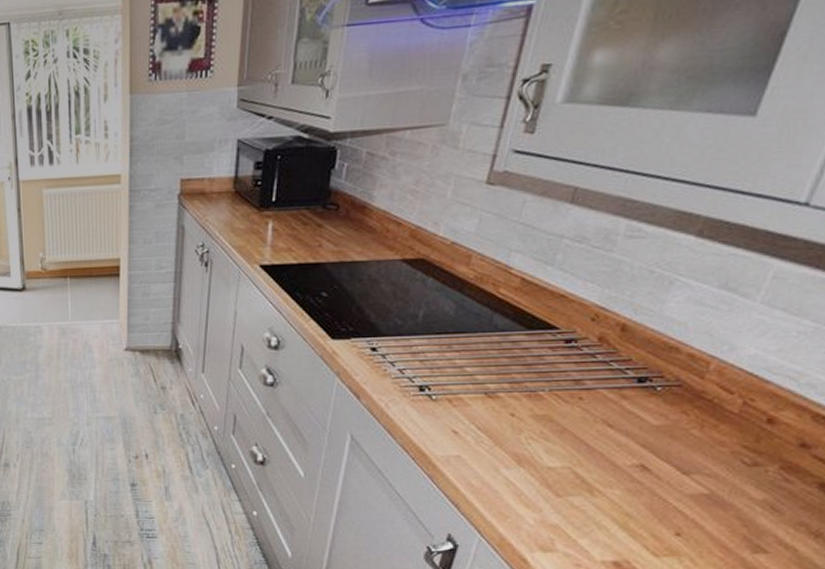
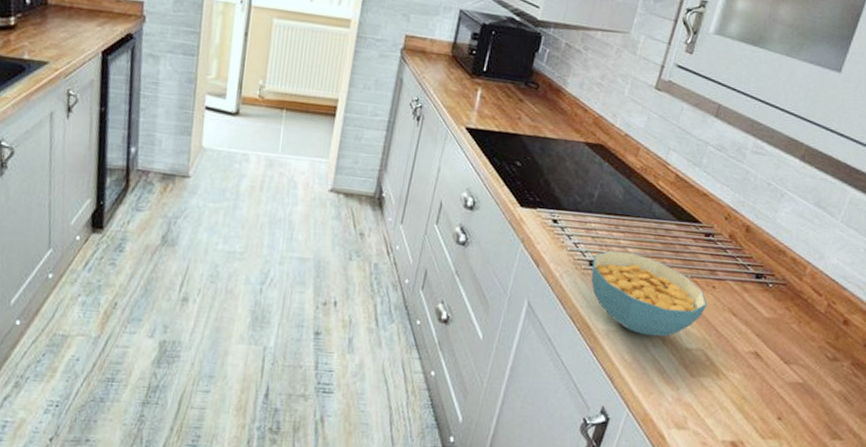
cereal bowl: none [423,371,572,457] -> present [591,250,707,337]

